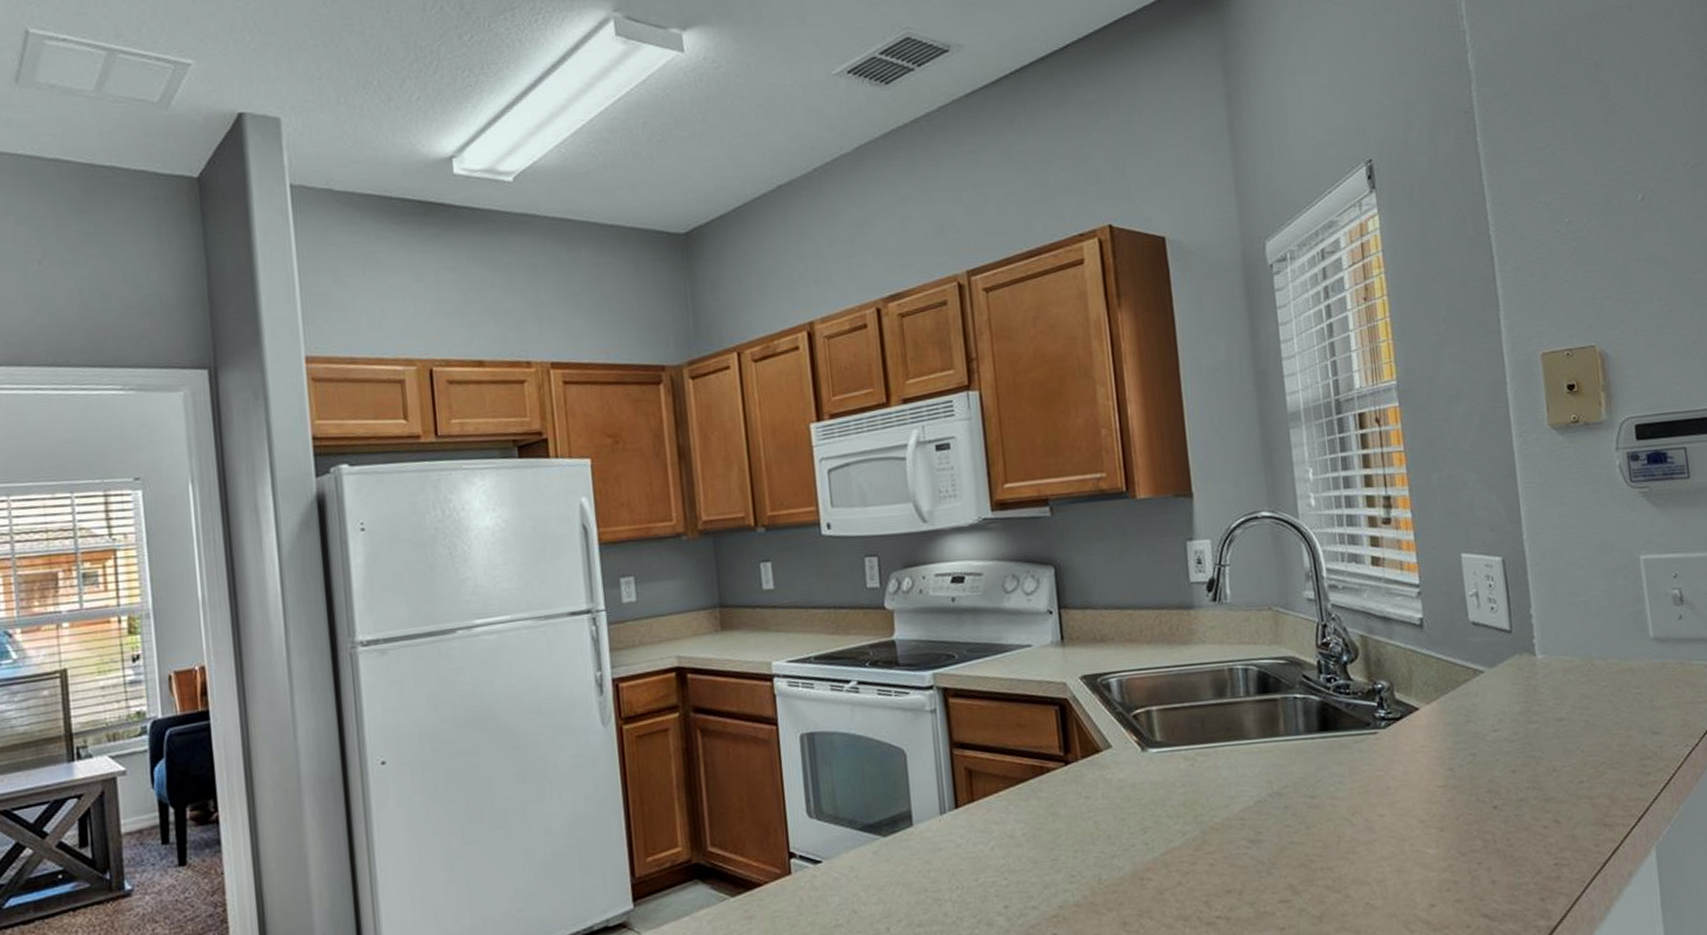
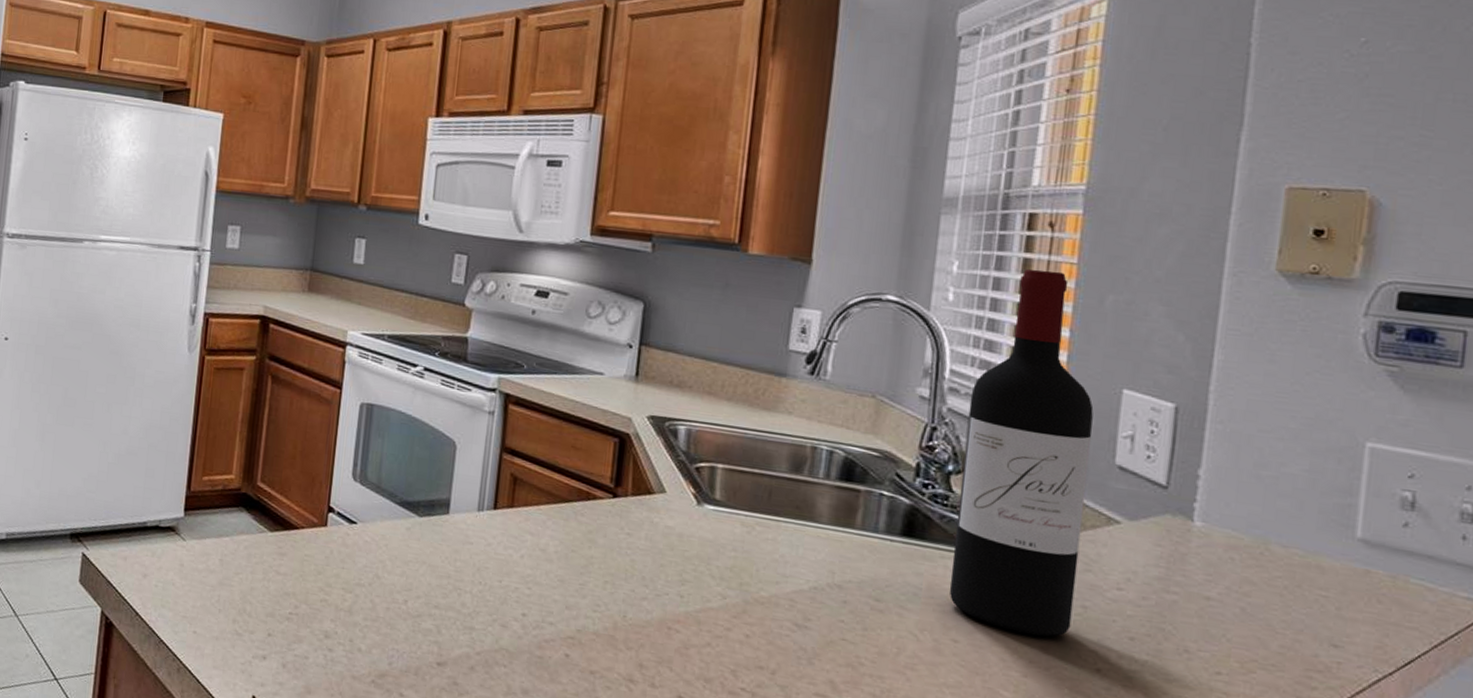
wine bottle: none [1347,460,1467,793] -> present [949,269,1094,637]

